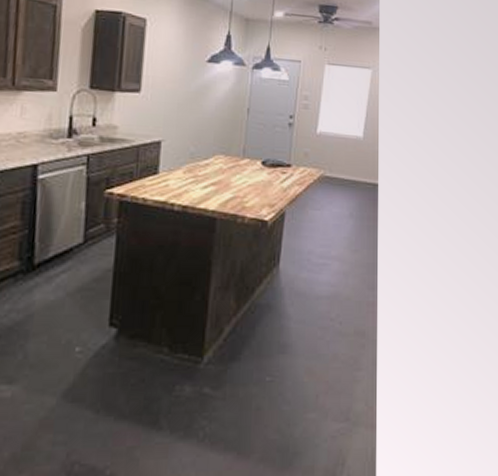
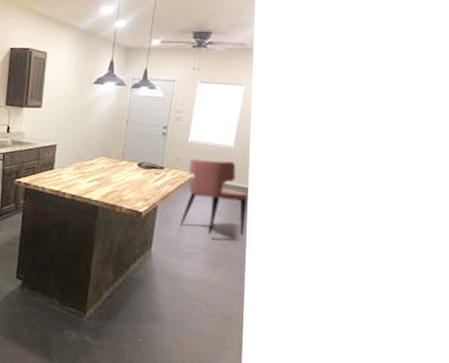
dining chair: none [310,153,380,241] -> present [179,158,249,237]

